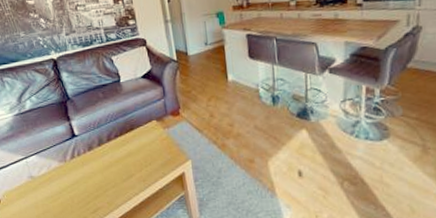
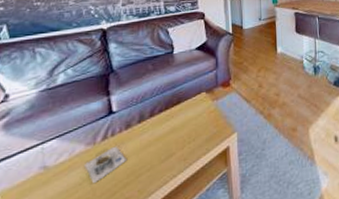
decorative bowl: none [61,164,94,194] -> present [85,146,128,184]

